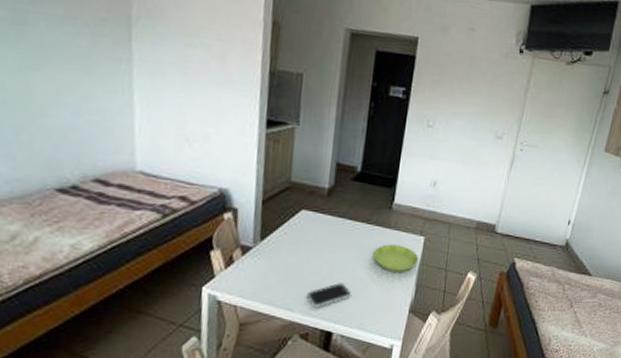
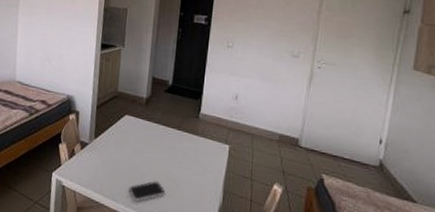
saucer: present [373,244,419,272] -> none [184,150,225,178]

